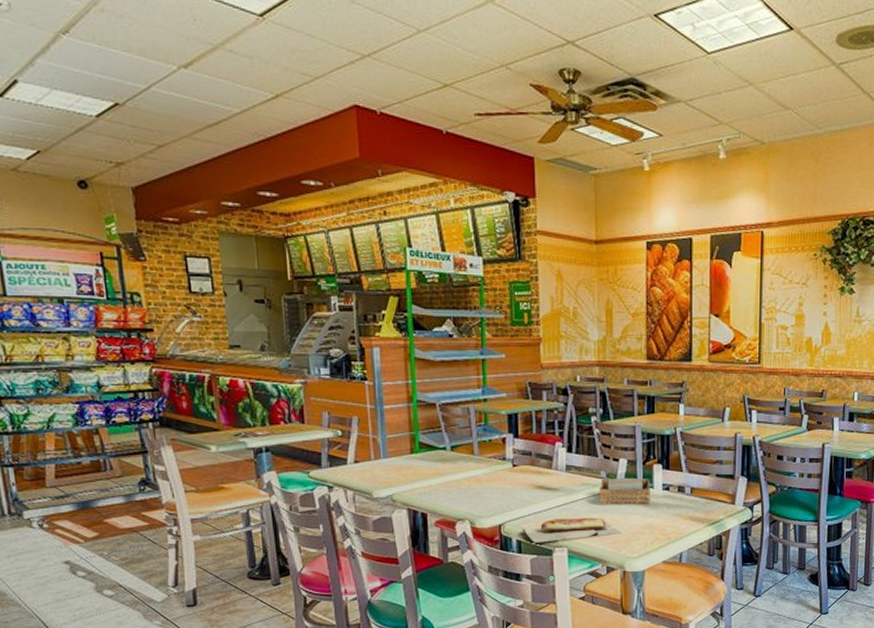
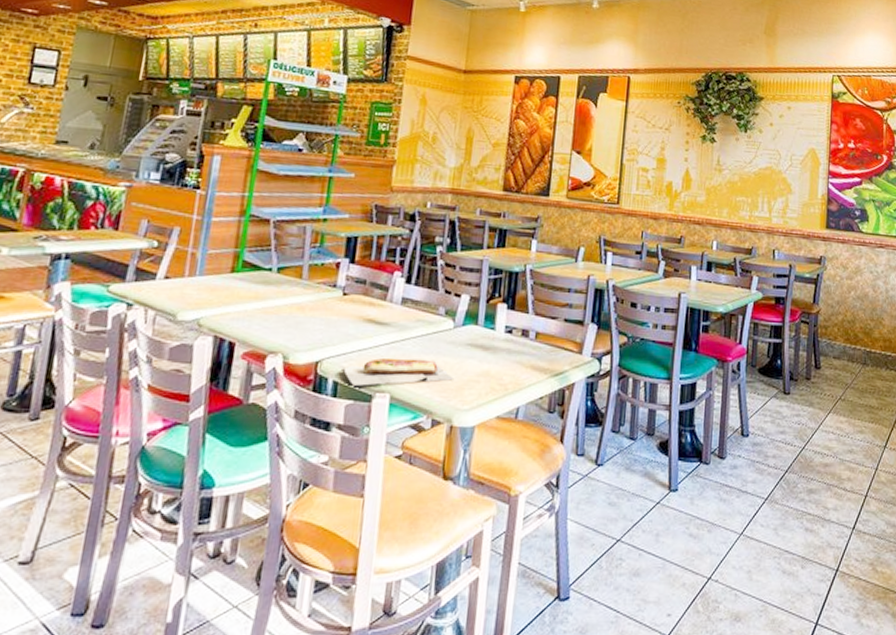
napkin holder: present [599,477,651,504] -> none [433,315,493,347]

